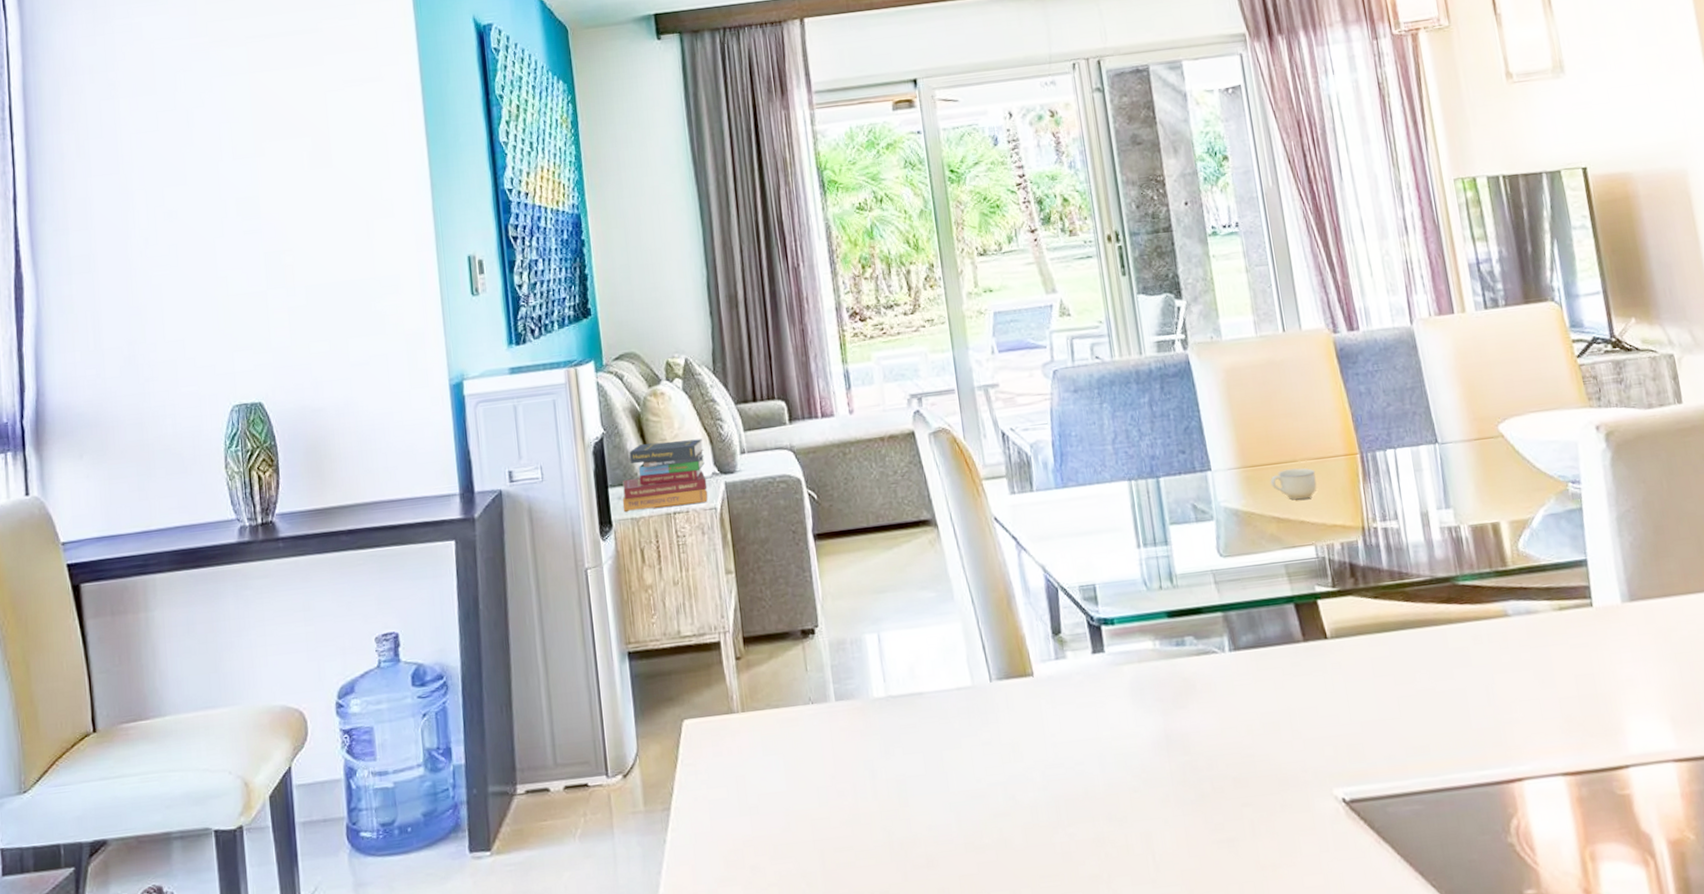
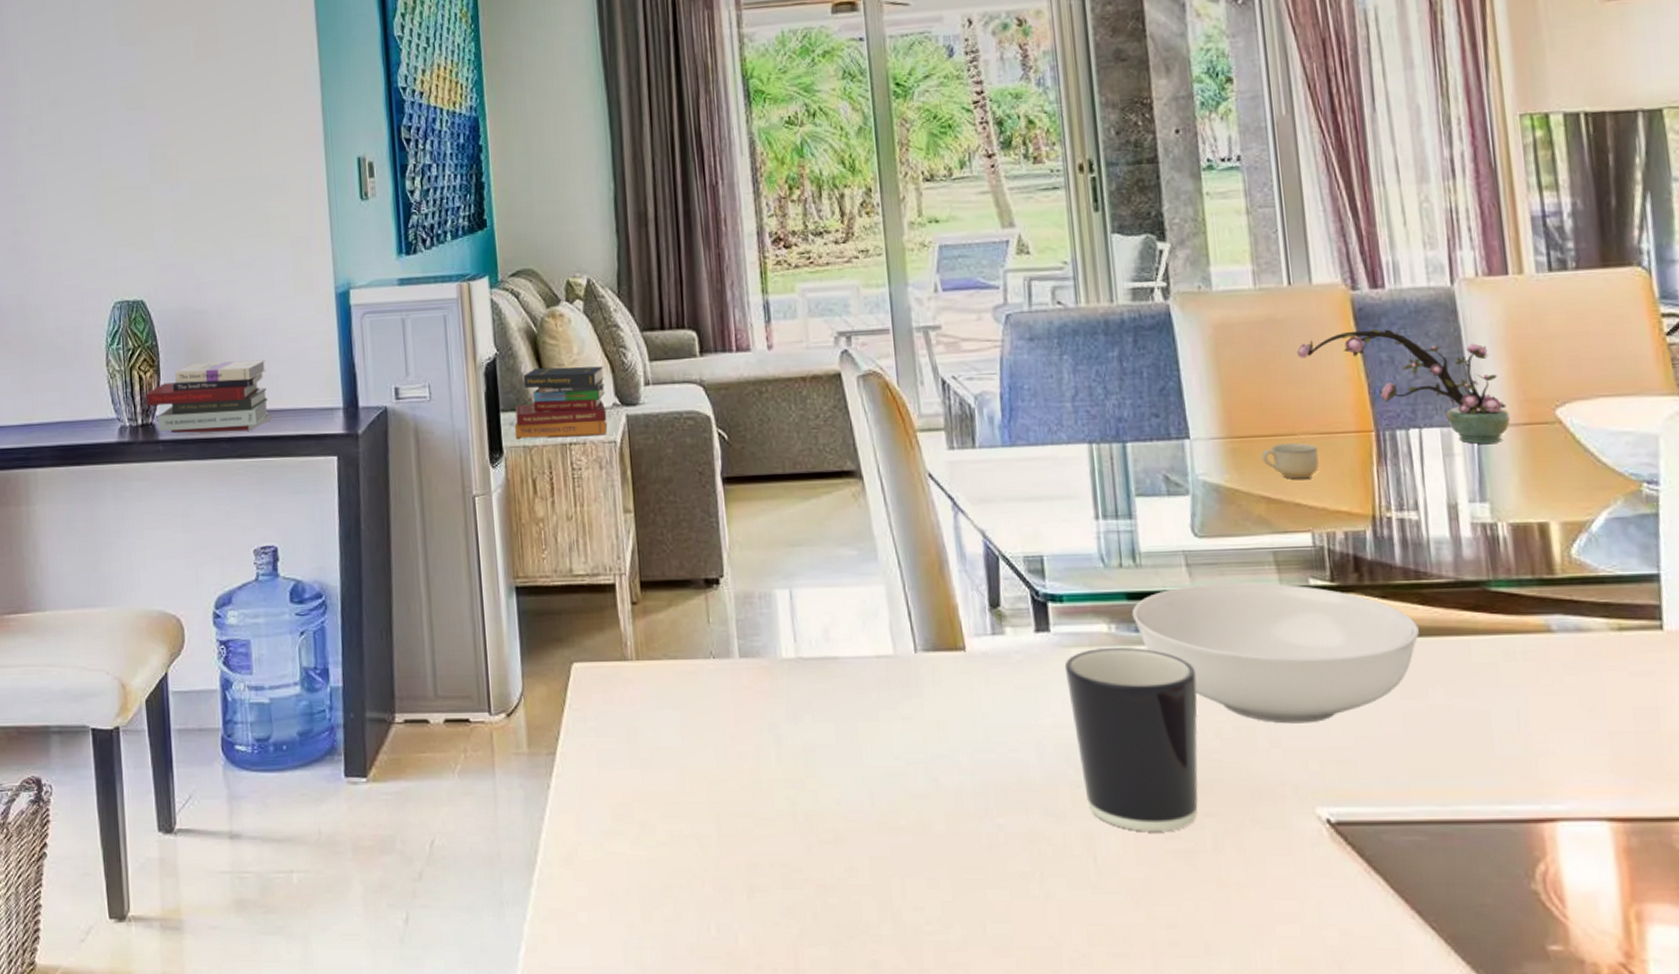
books: none [264,452,390,530] -> present [145,360,271,434]
mug: none [1118,660,1237,826] -> present [1064,647,1198,831]
bowl: none [1172,592,1406,717] -> present [1131,582,1420,724]
flower arrangement: none [1293,365,1464,459] -> present [1296,328,1510,444]

